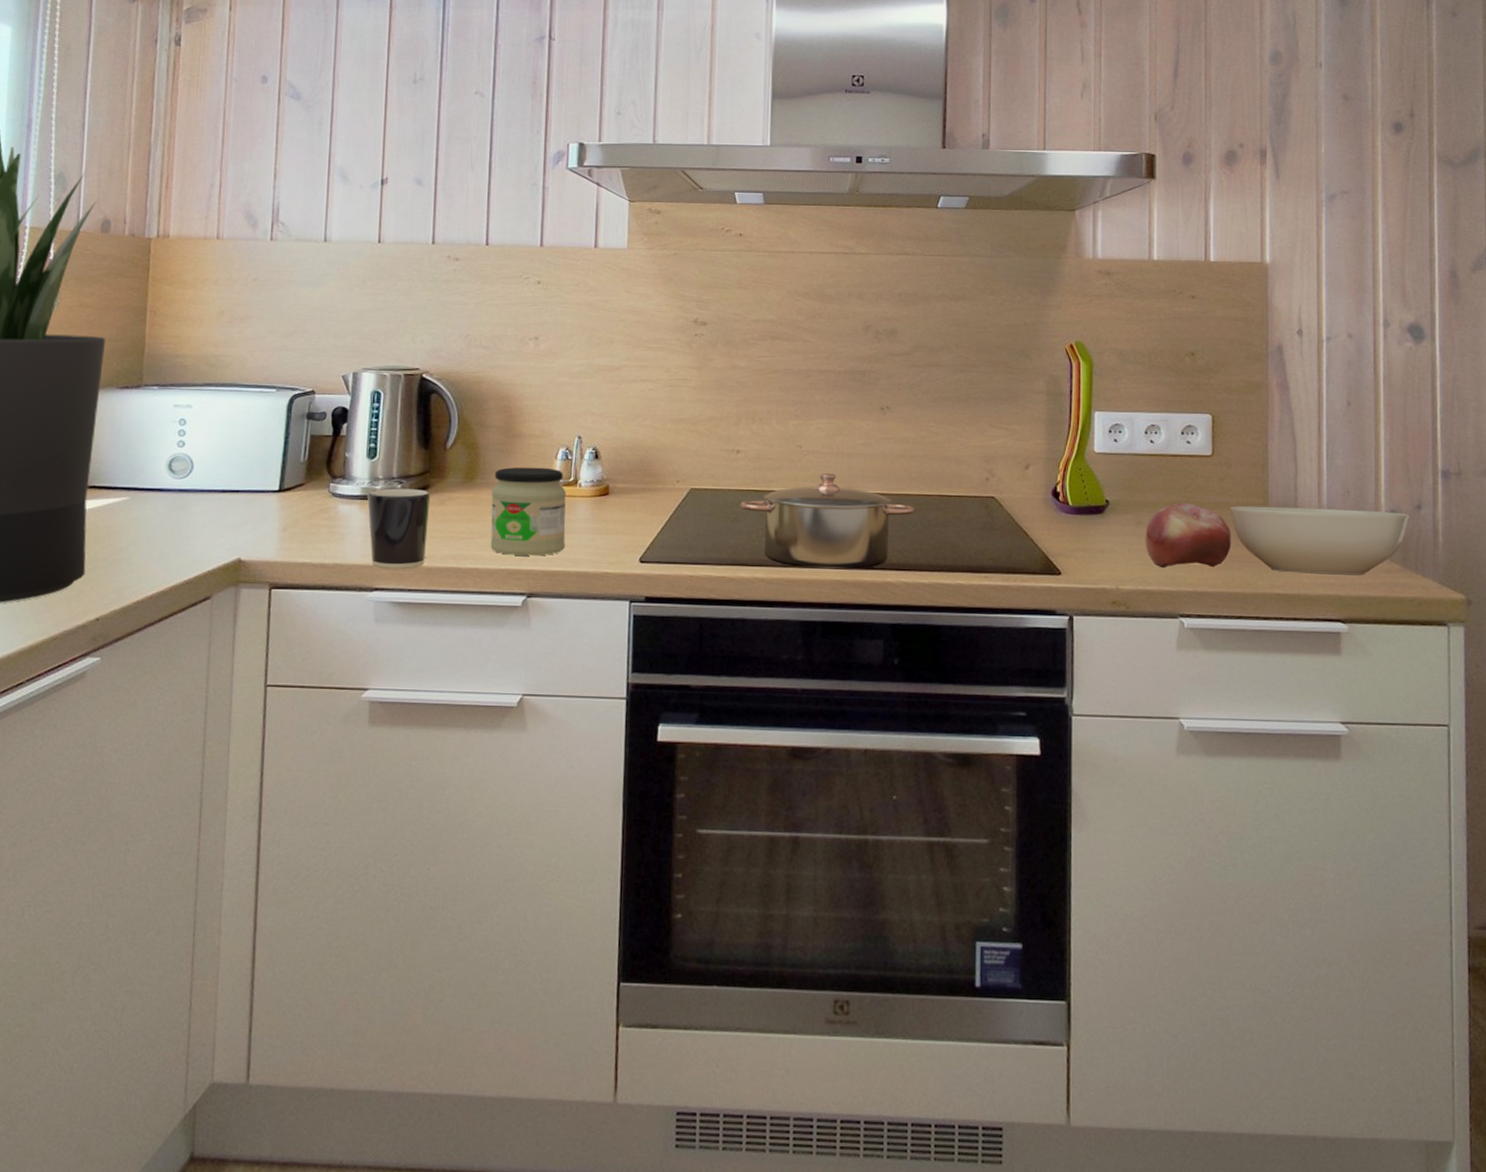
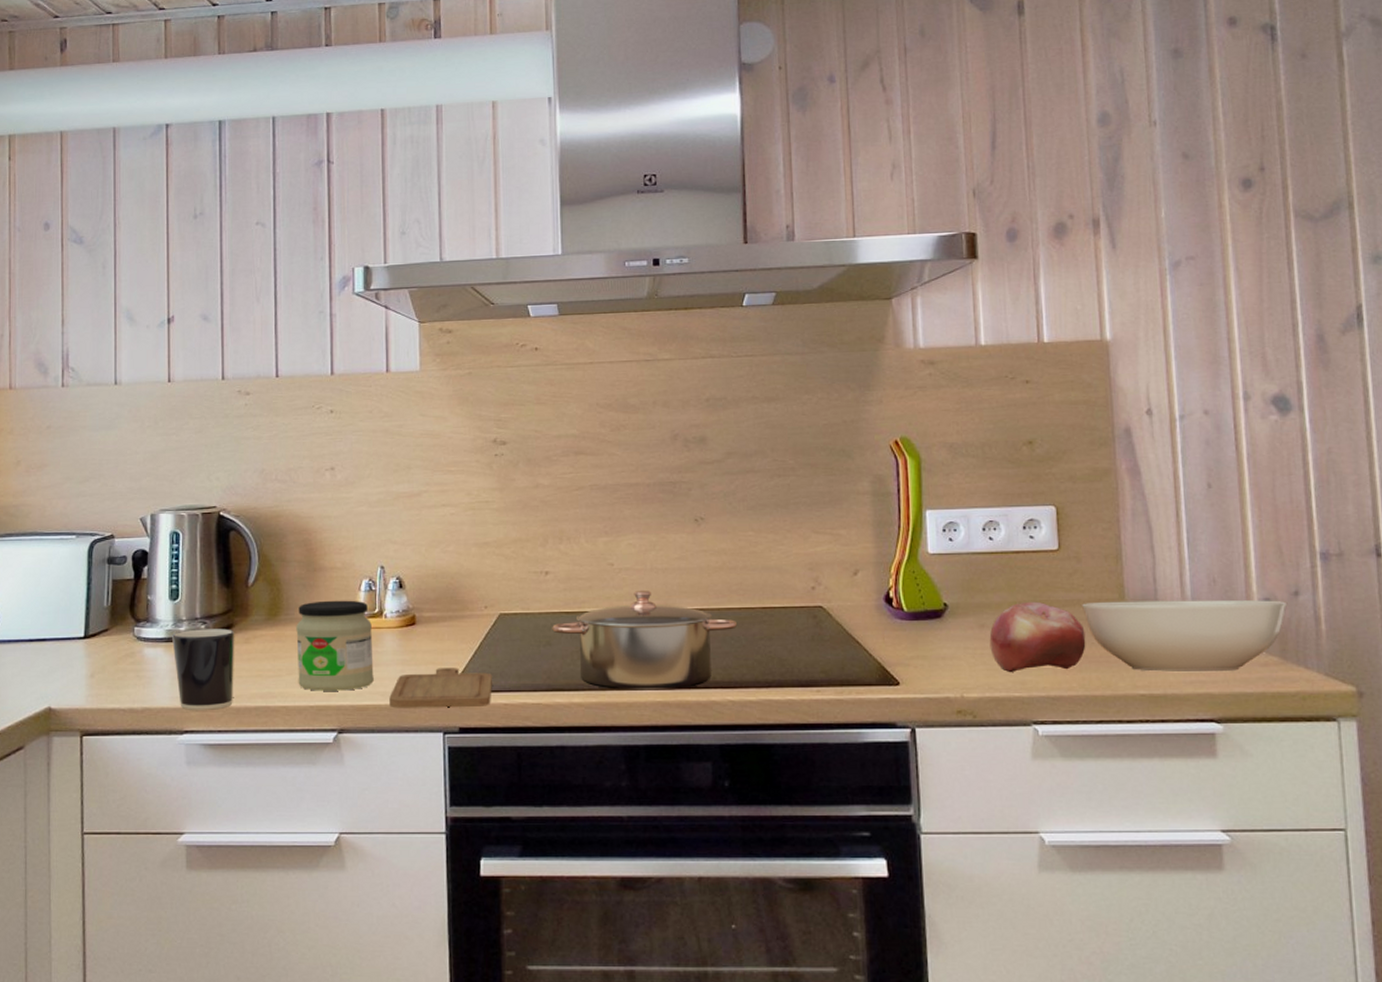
chopping board: none [579,538,680,578] -> present [389,668,492,708]

